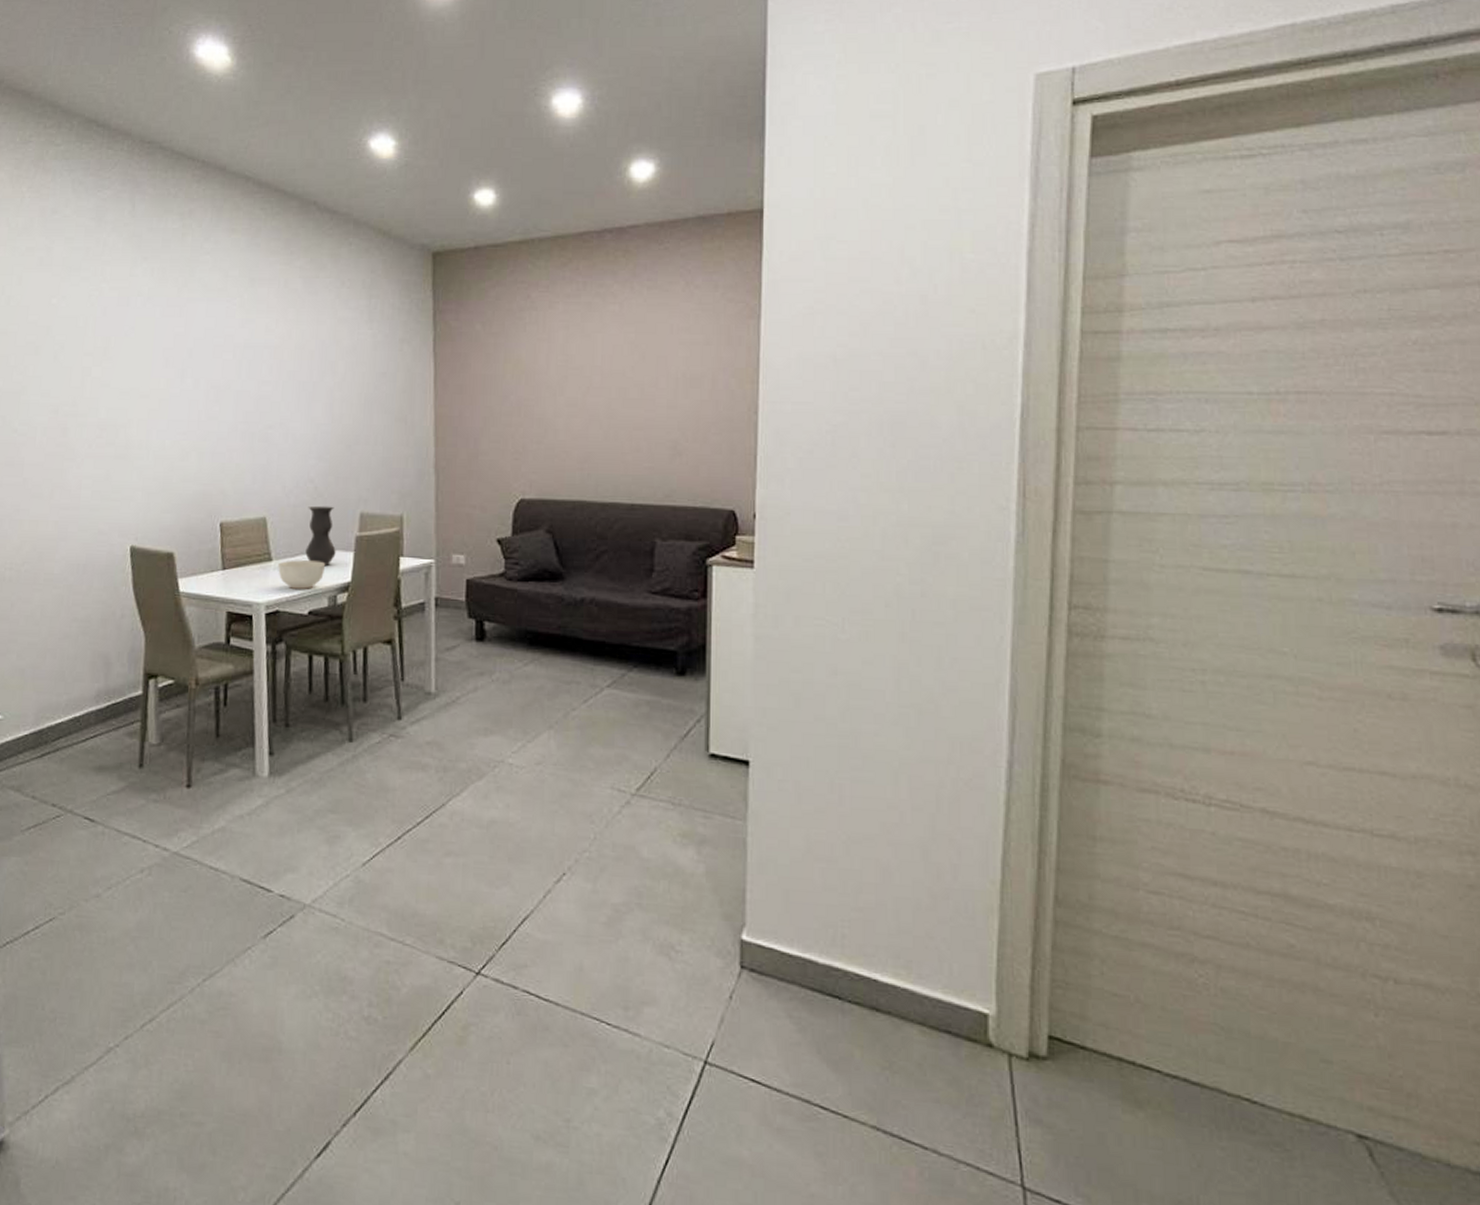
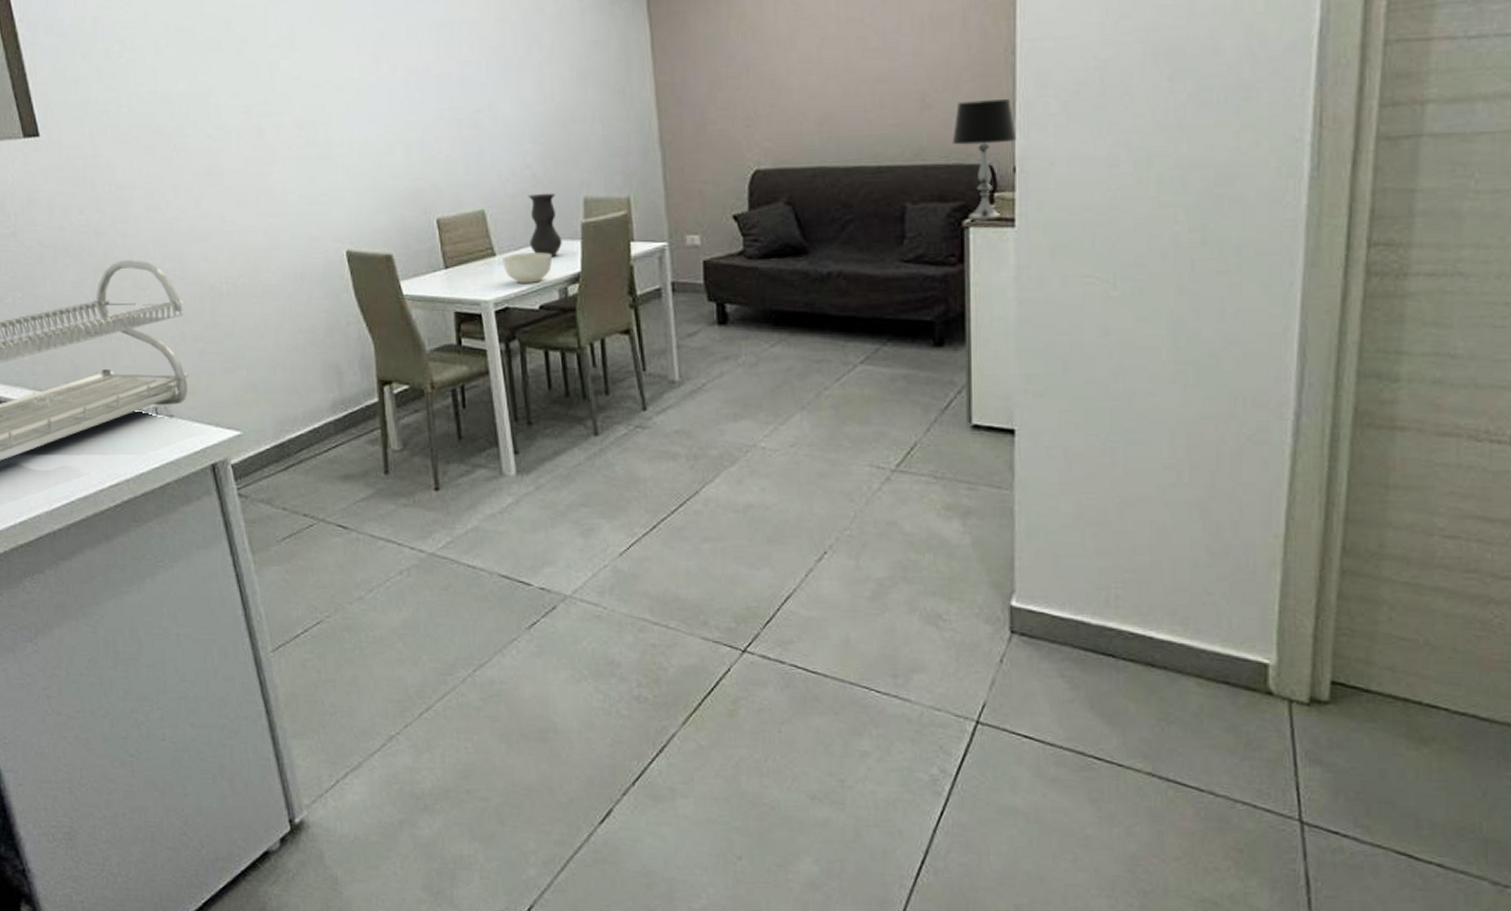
table lamp: none [699,452,758,562] -> present [952,99,1017,222]

